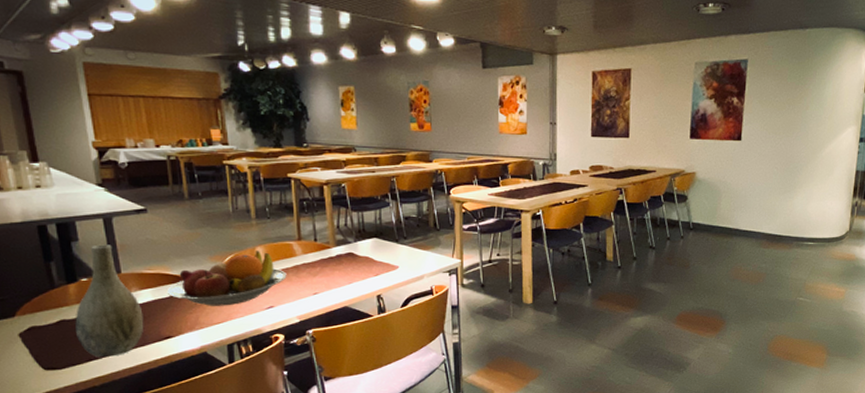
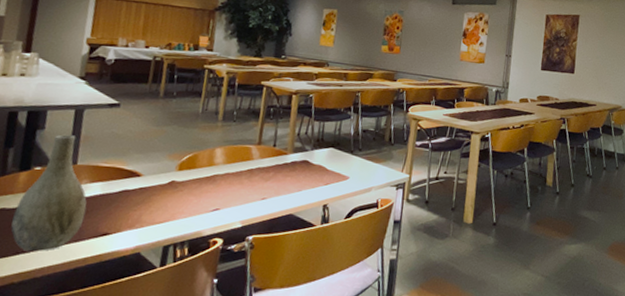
fruit bowl: present [166,251,287,306] -> none [116,152,240,205]

